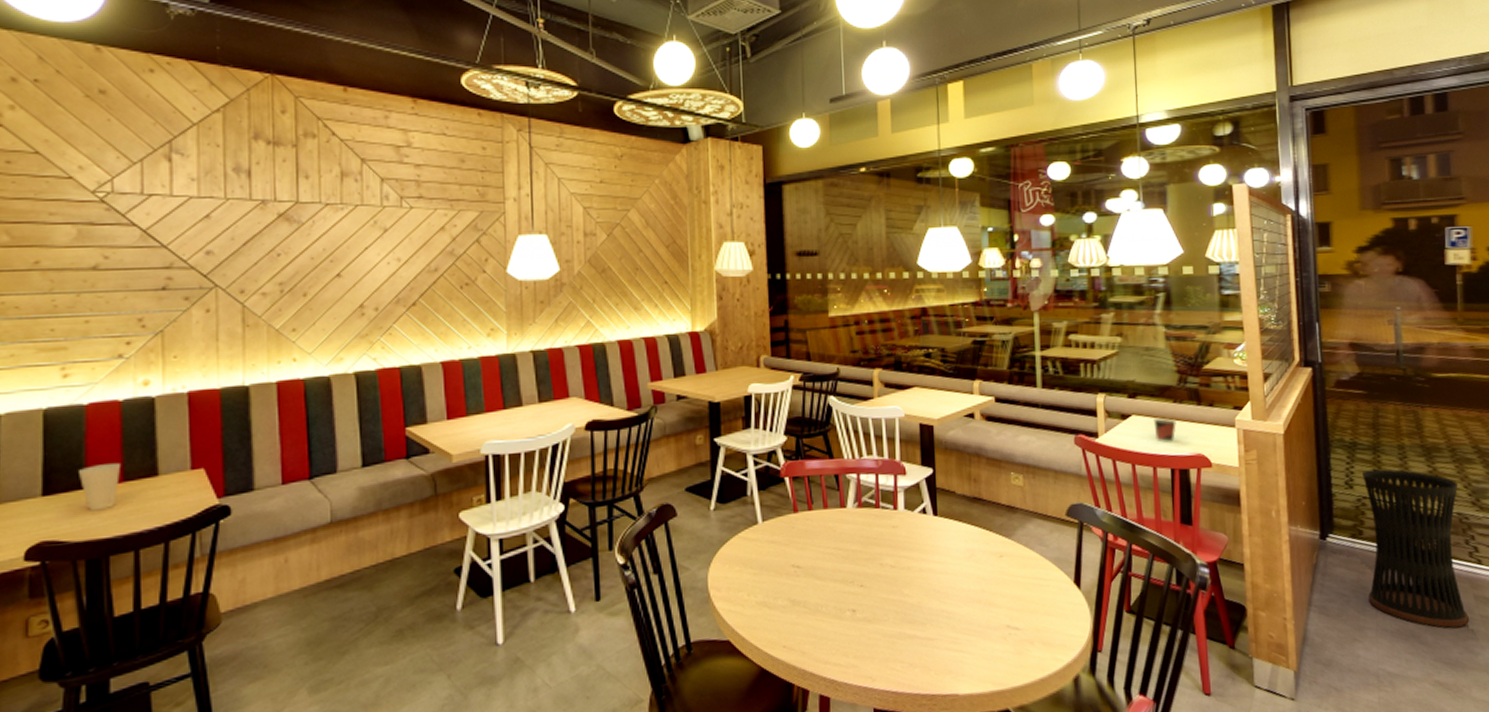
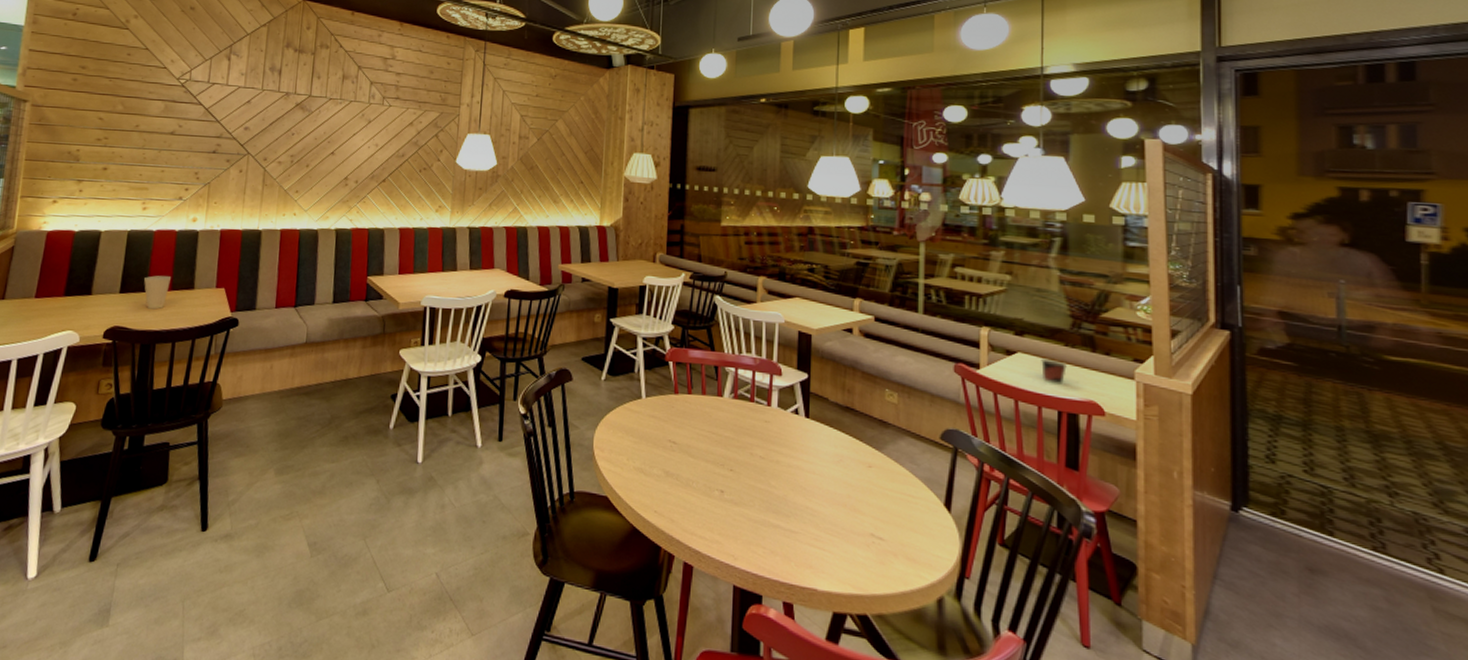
umbrella stand: present [1362,469,1469,628] -> none [1288,447,1424,640]

